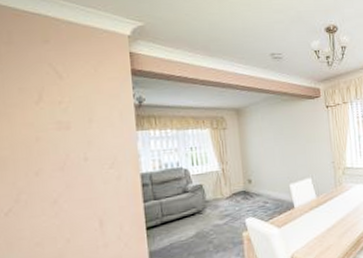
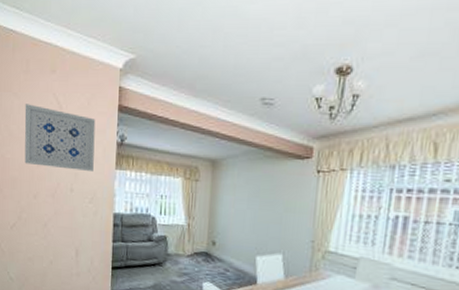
wall art: none [10,76,110,141] -> present [24,104,96,171]

